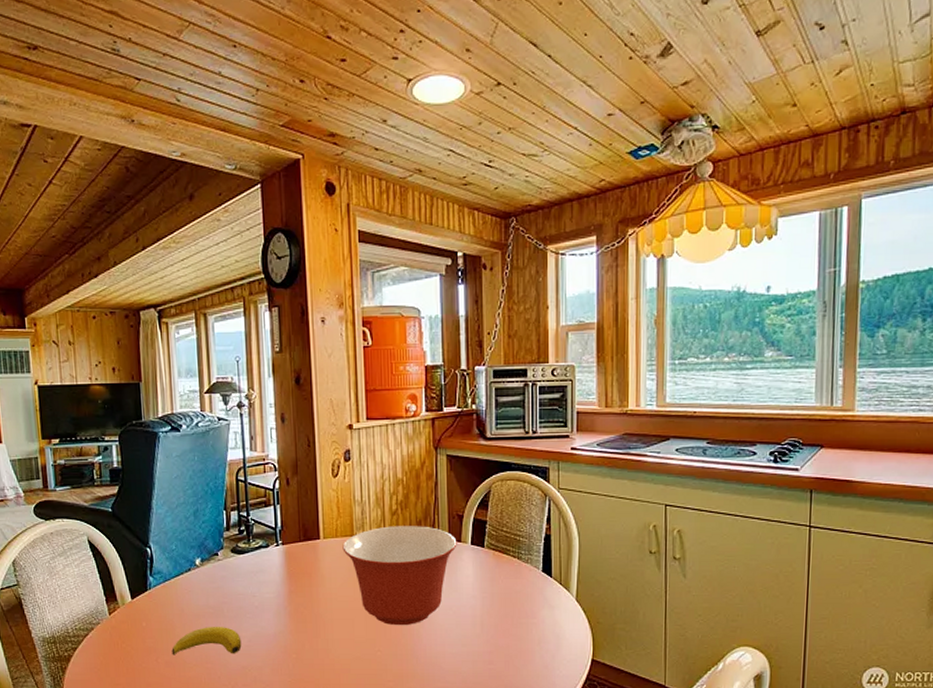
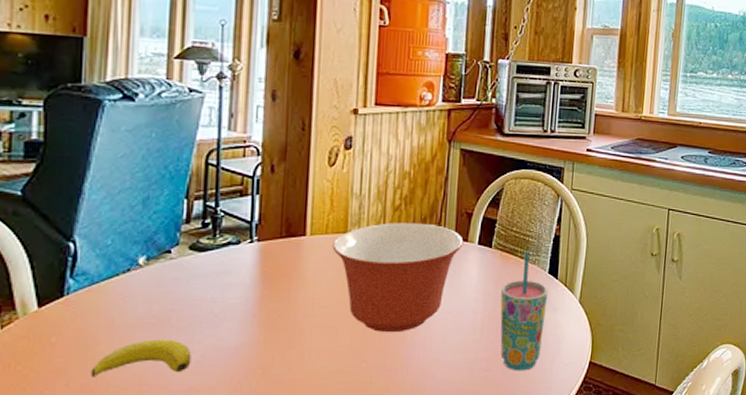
cup: none [497,552,544,665] -> present [500,252,549,371]

